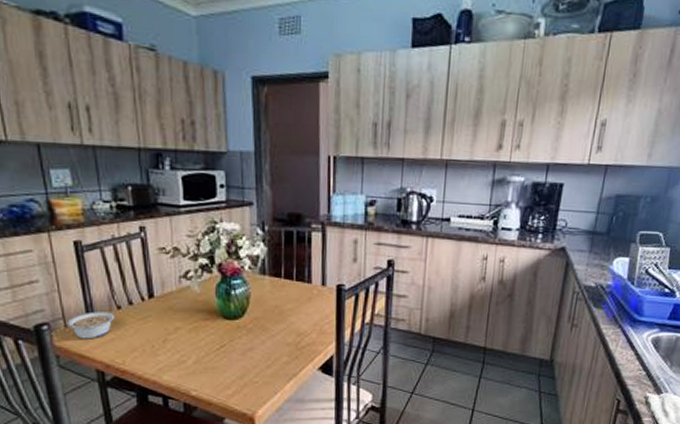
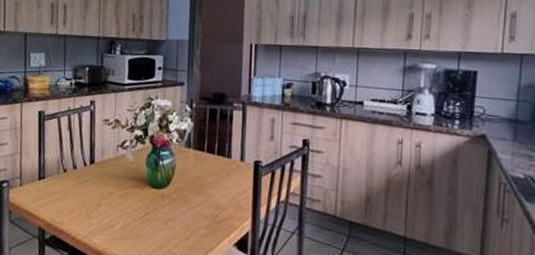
legume: present [67,311,115,339] -> none [22,173,61,198]

